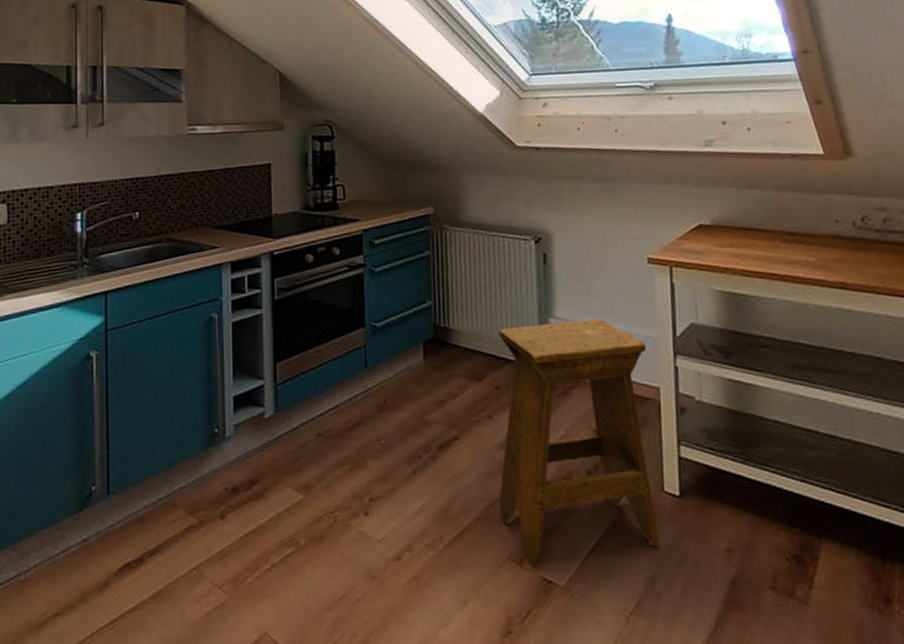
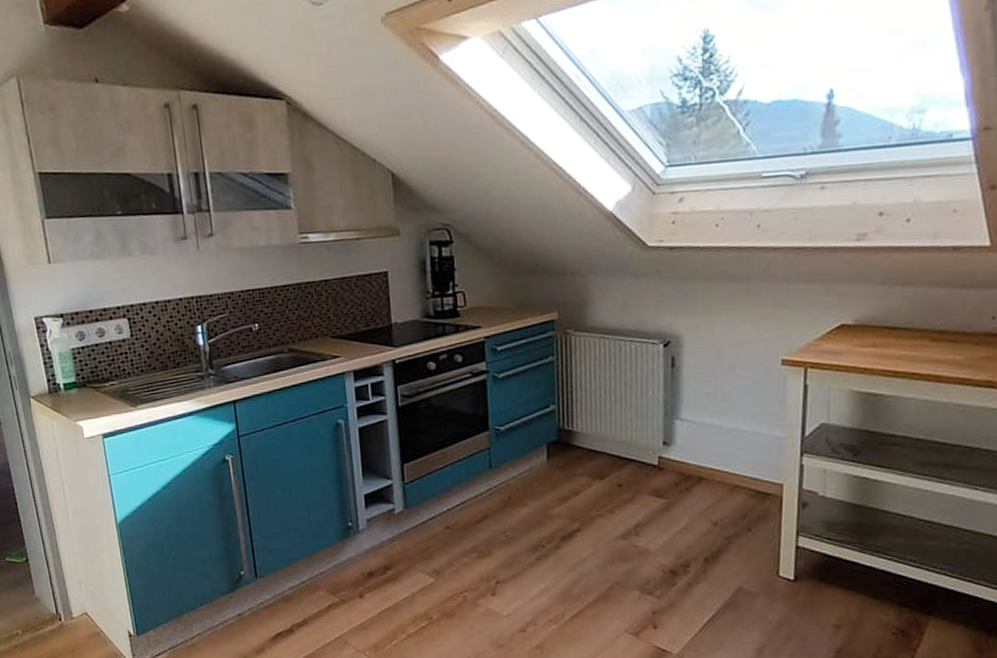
stool: present [499,319,660,566] -> none [618,420,773,638]

